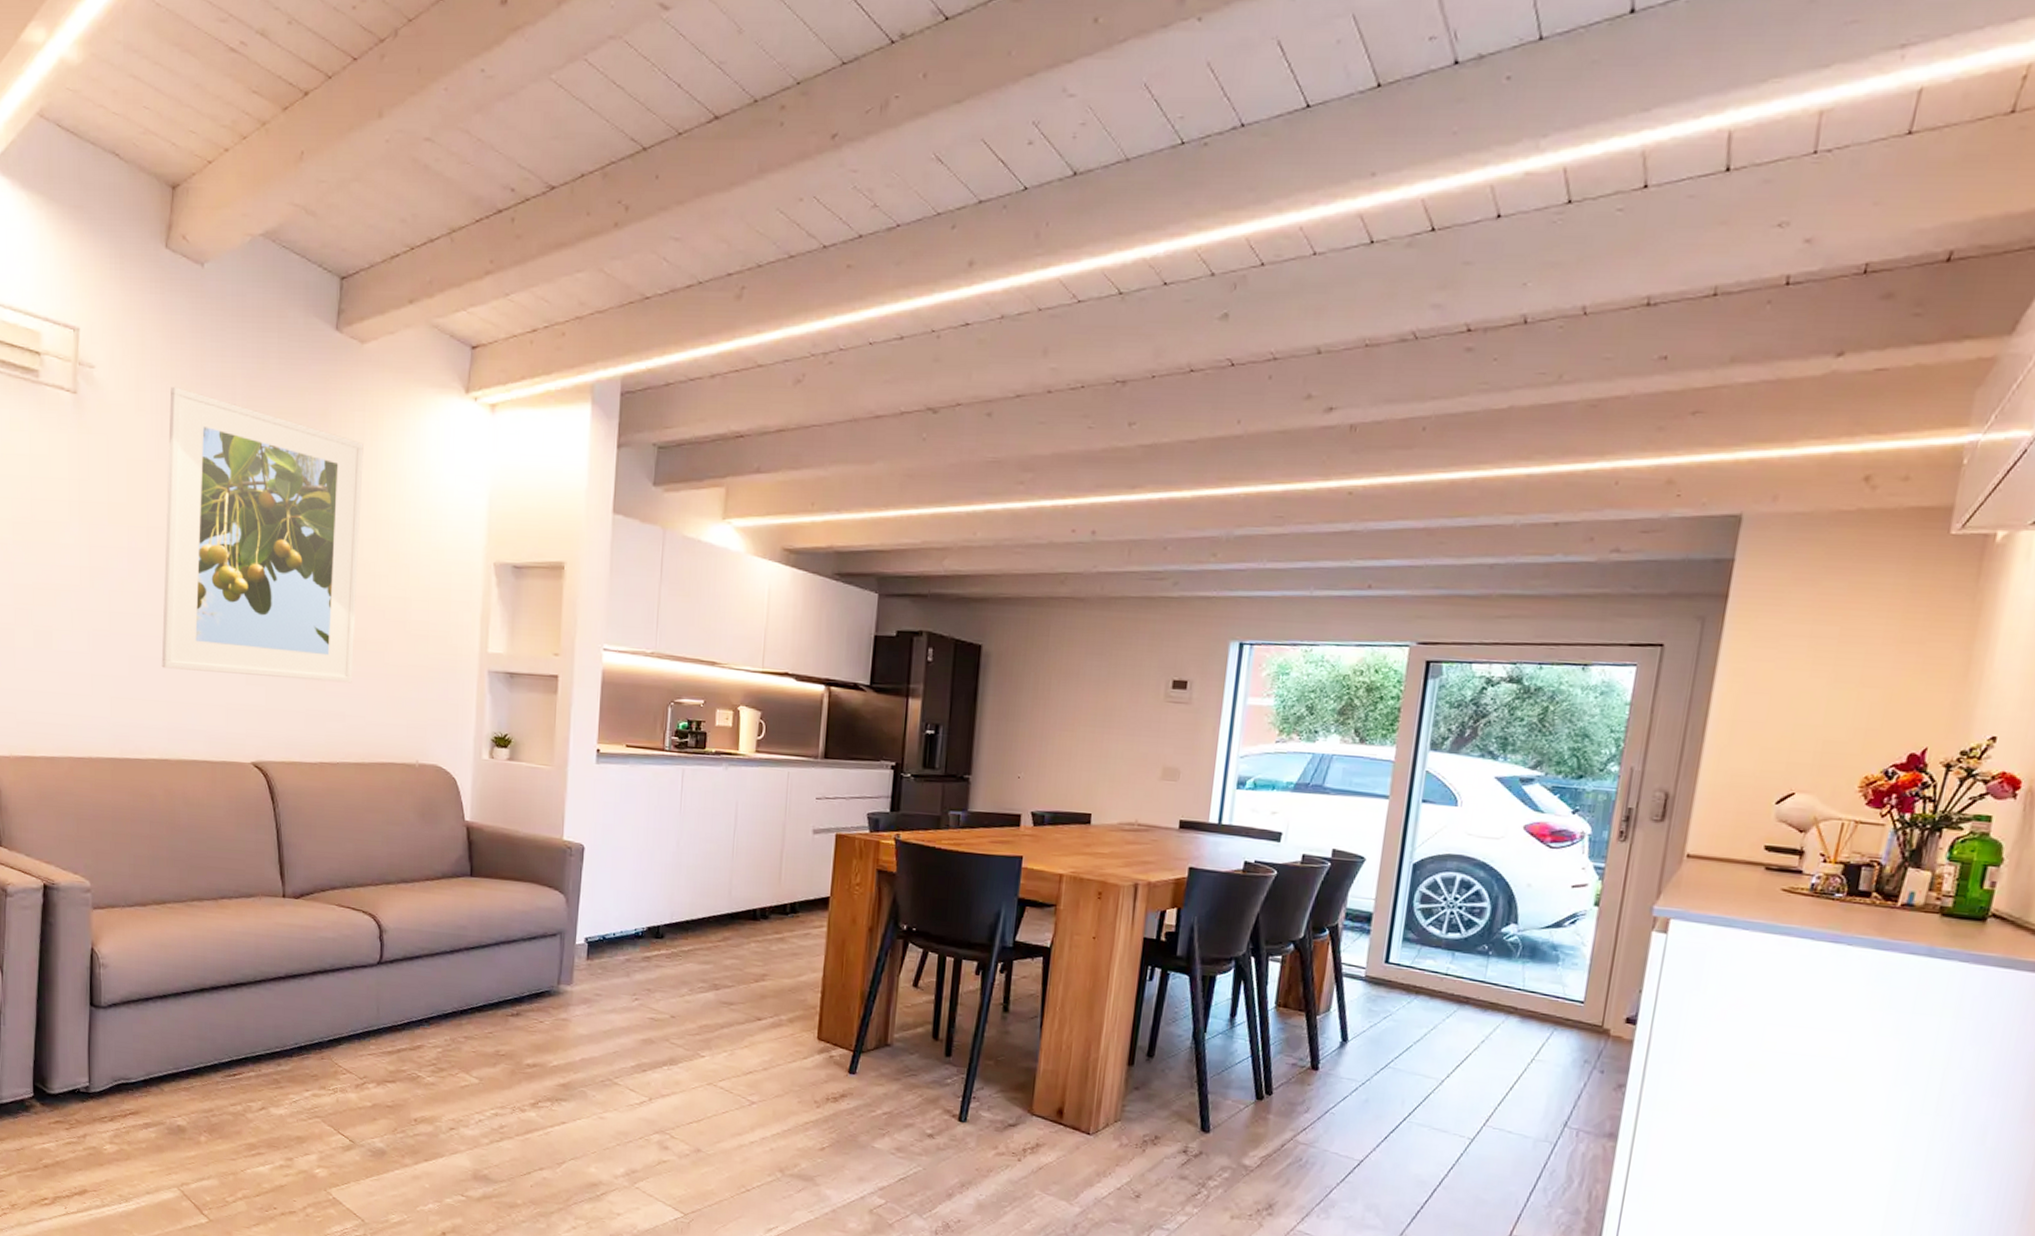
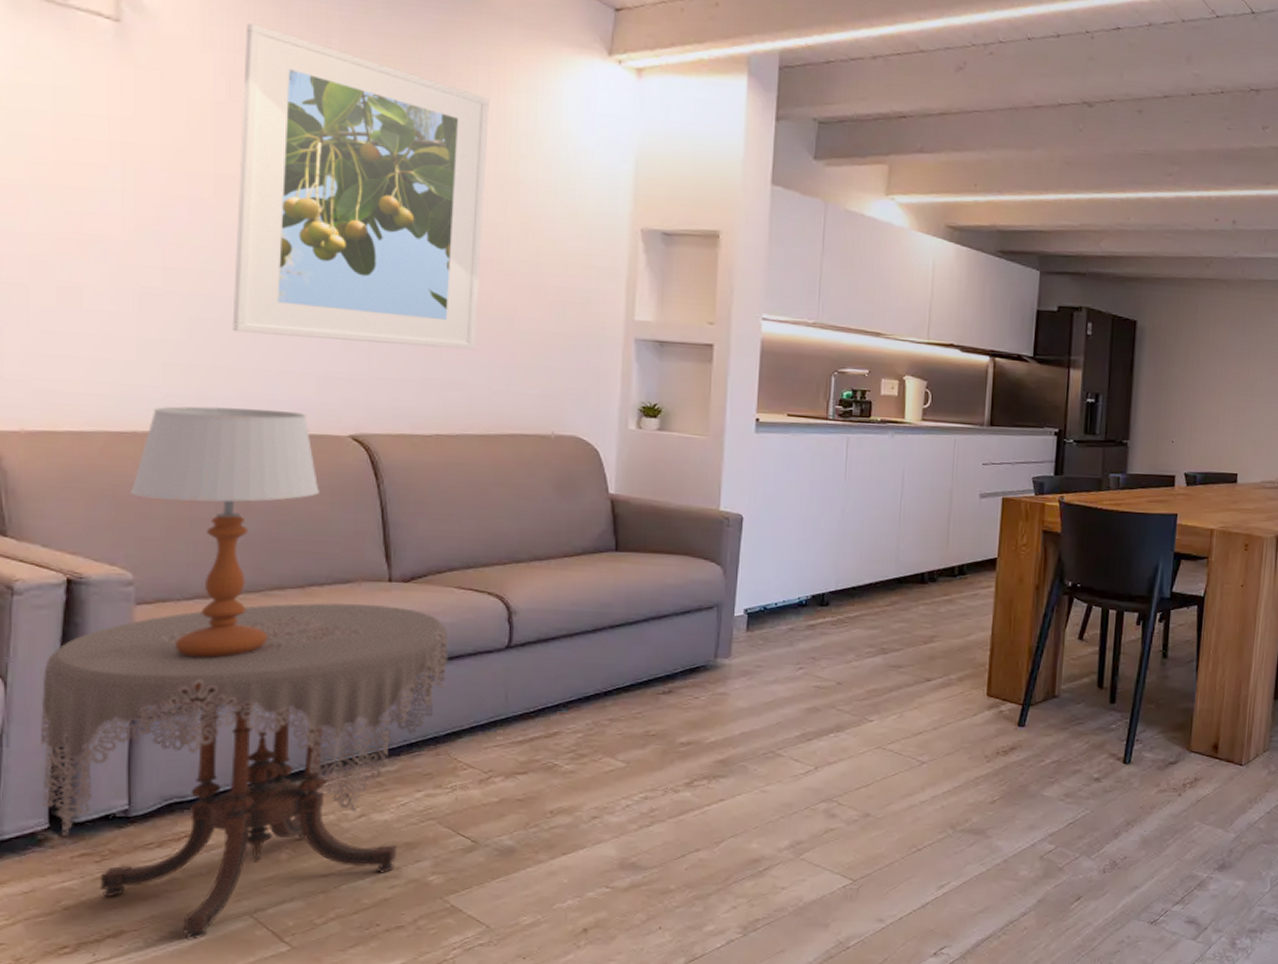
side table: none [26,913,331,1204] -> present [40,602,449,940]
table lamp: none [87,735,228,959] -> present [129,406,319,658]

